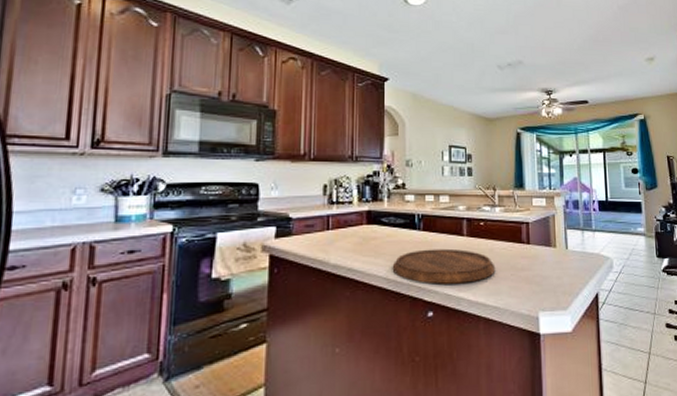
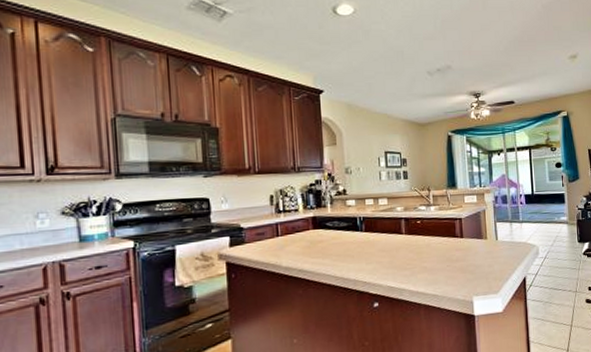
cutting board: present [392,248,496,284] -> none [339,246,433,279]

